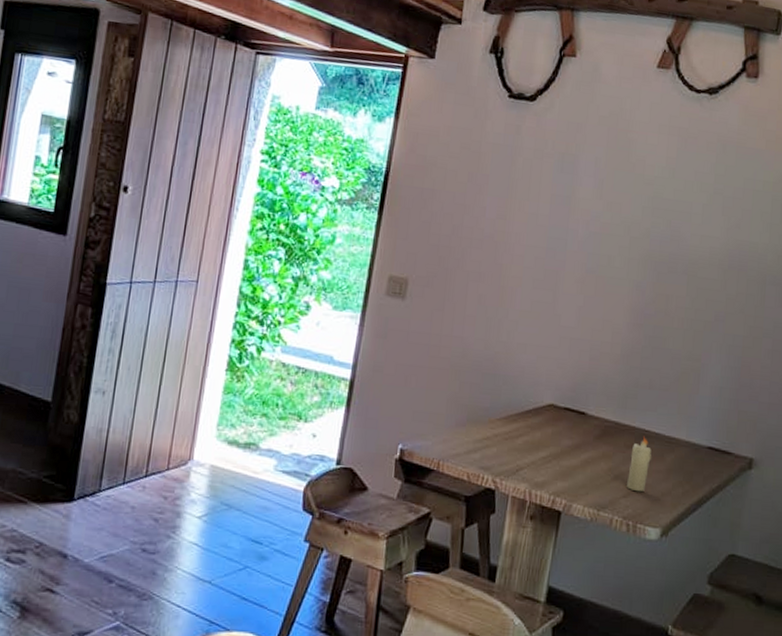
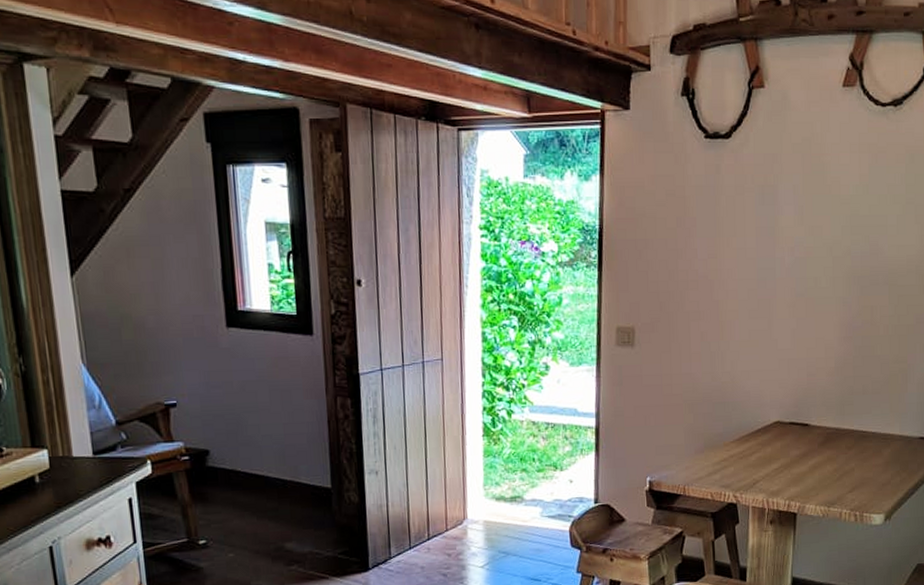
candle: present [627,436,652,493] -> none [851,436,870,486]

